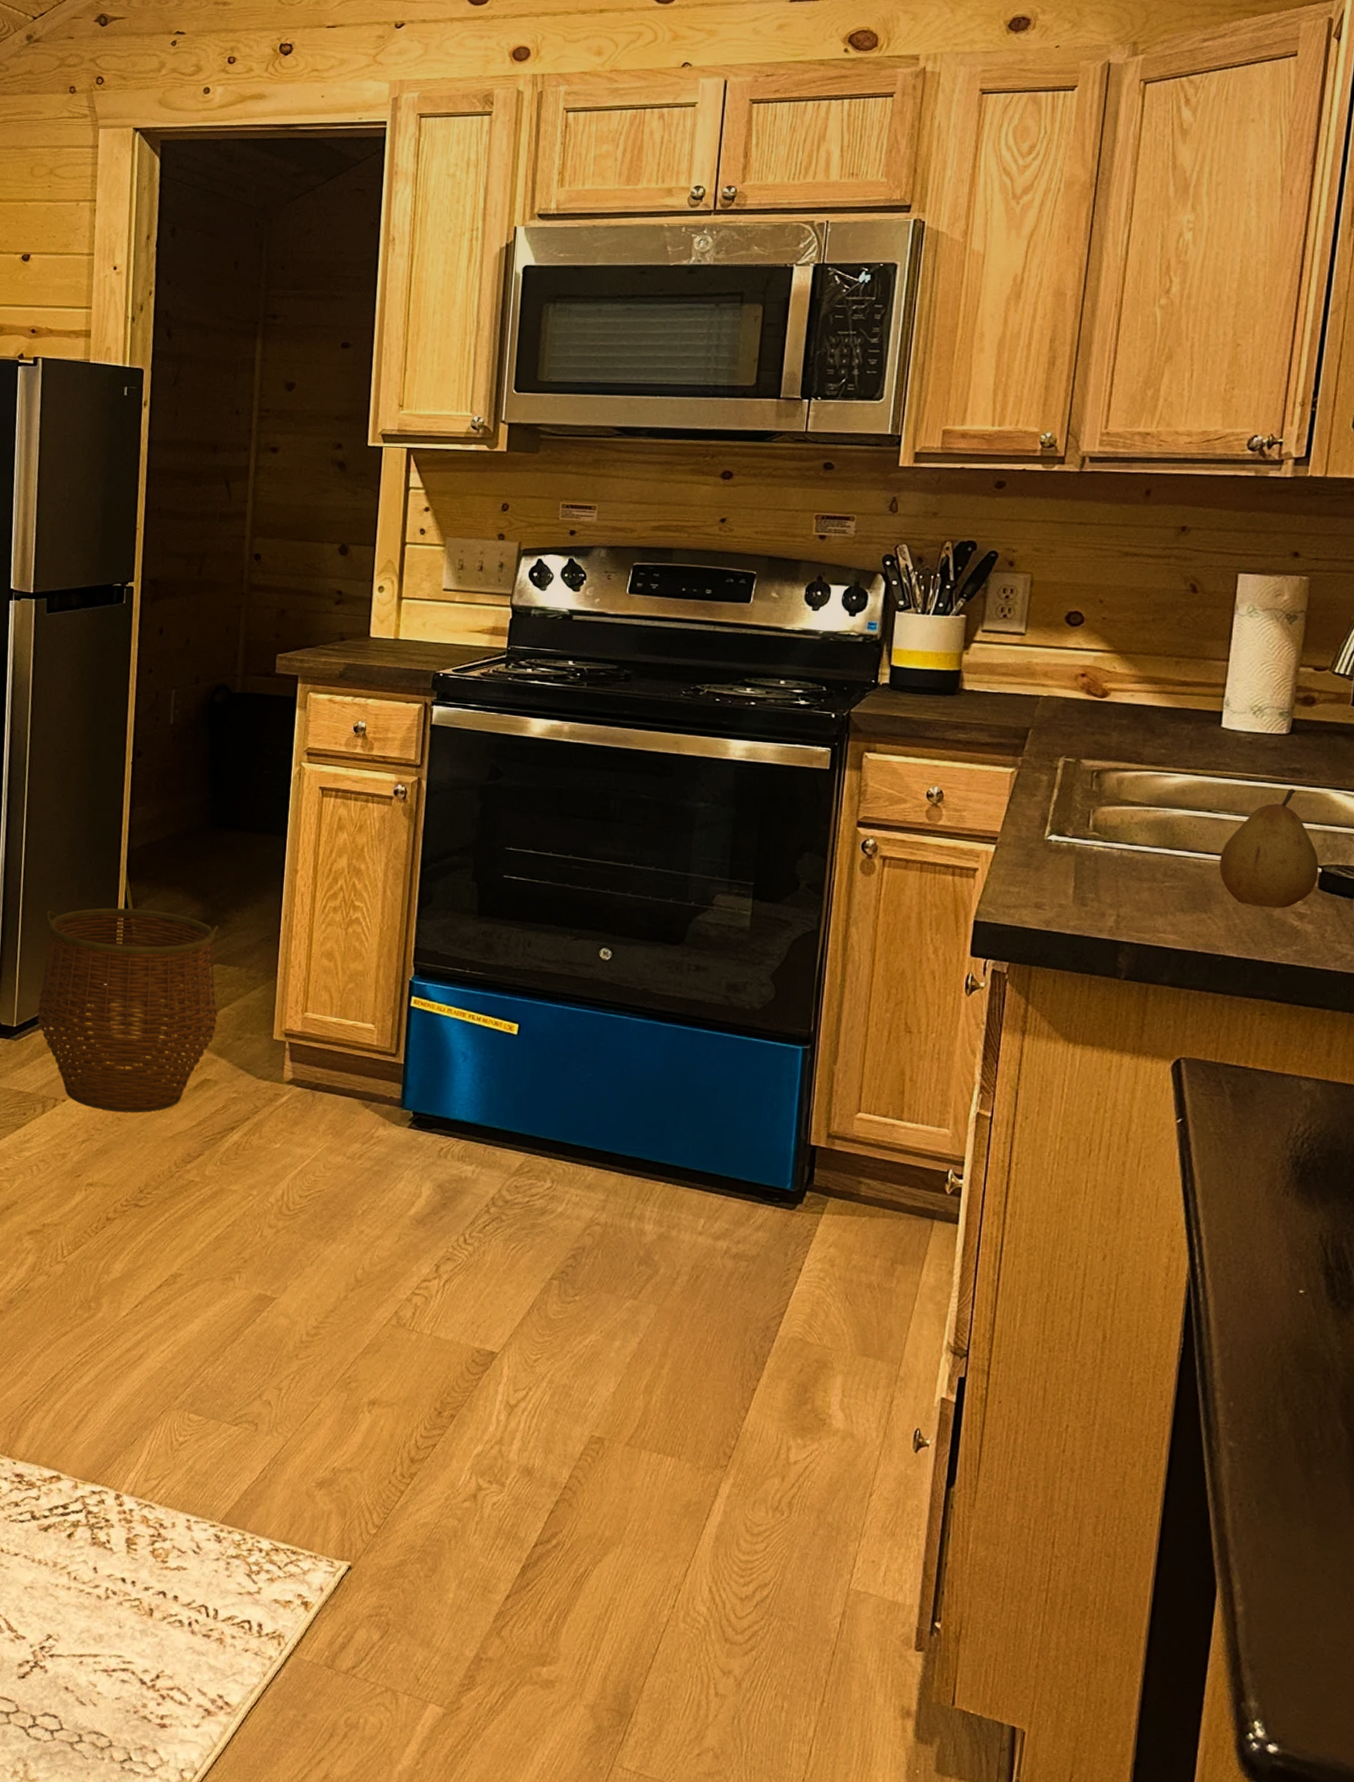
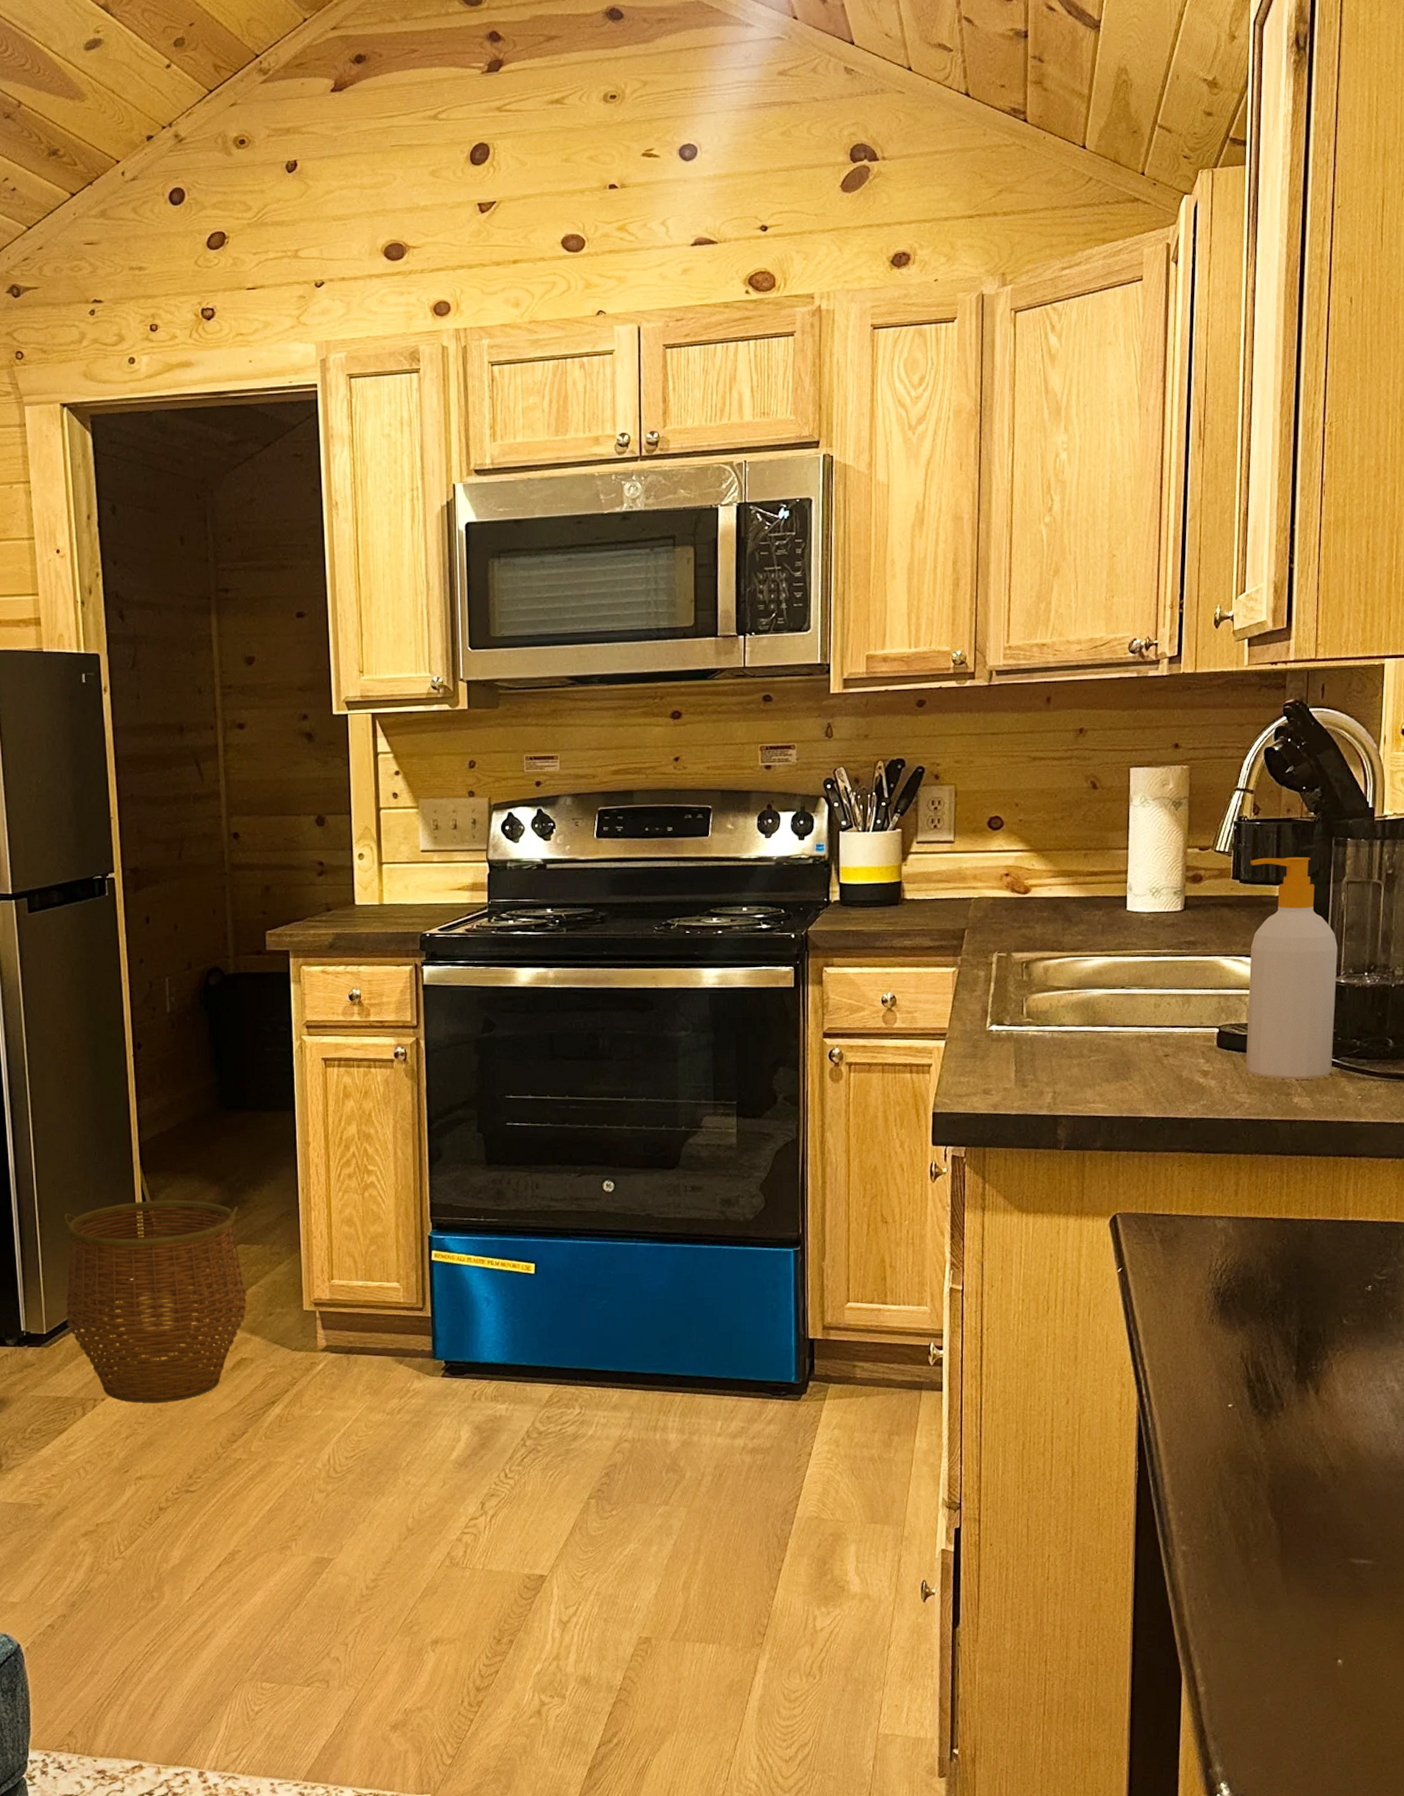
fruit: present [1219,788,1319,909] -> none [1135,959,1217,1070]

